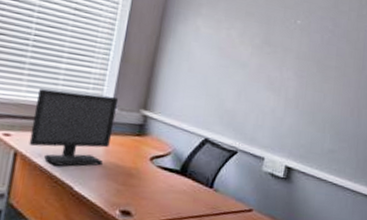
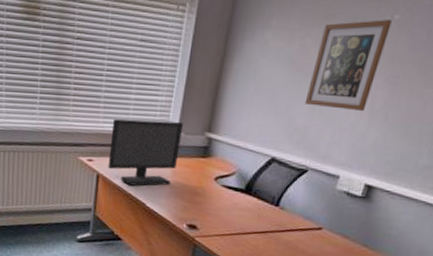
wall art: none [232,20,296,99] -> present [304,20,392,112]

